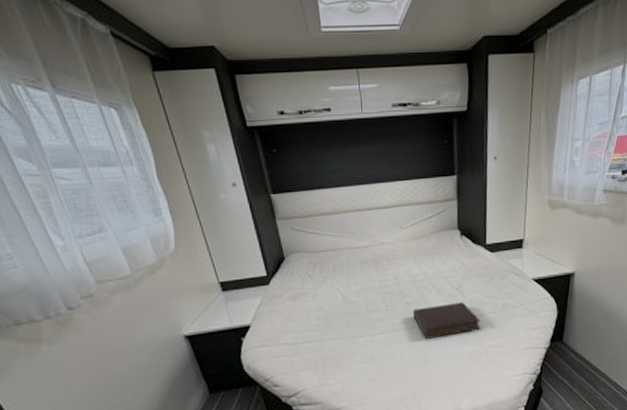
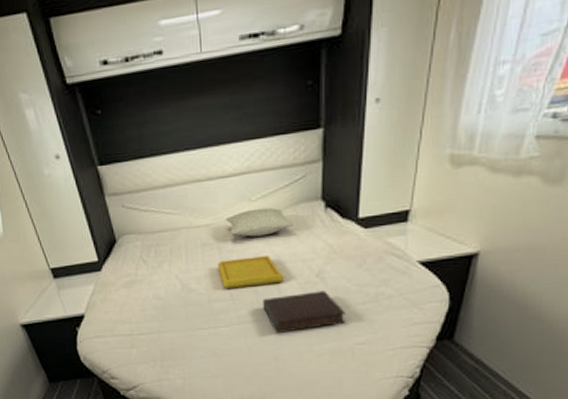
serving tray: none [374,272,430,301] -> present [218,254,284,289]
pillow: none [381,234,438,257] -> present [225,207,296,237]

